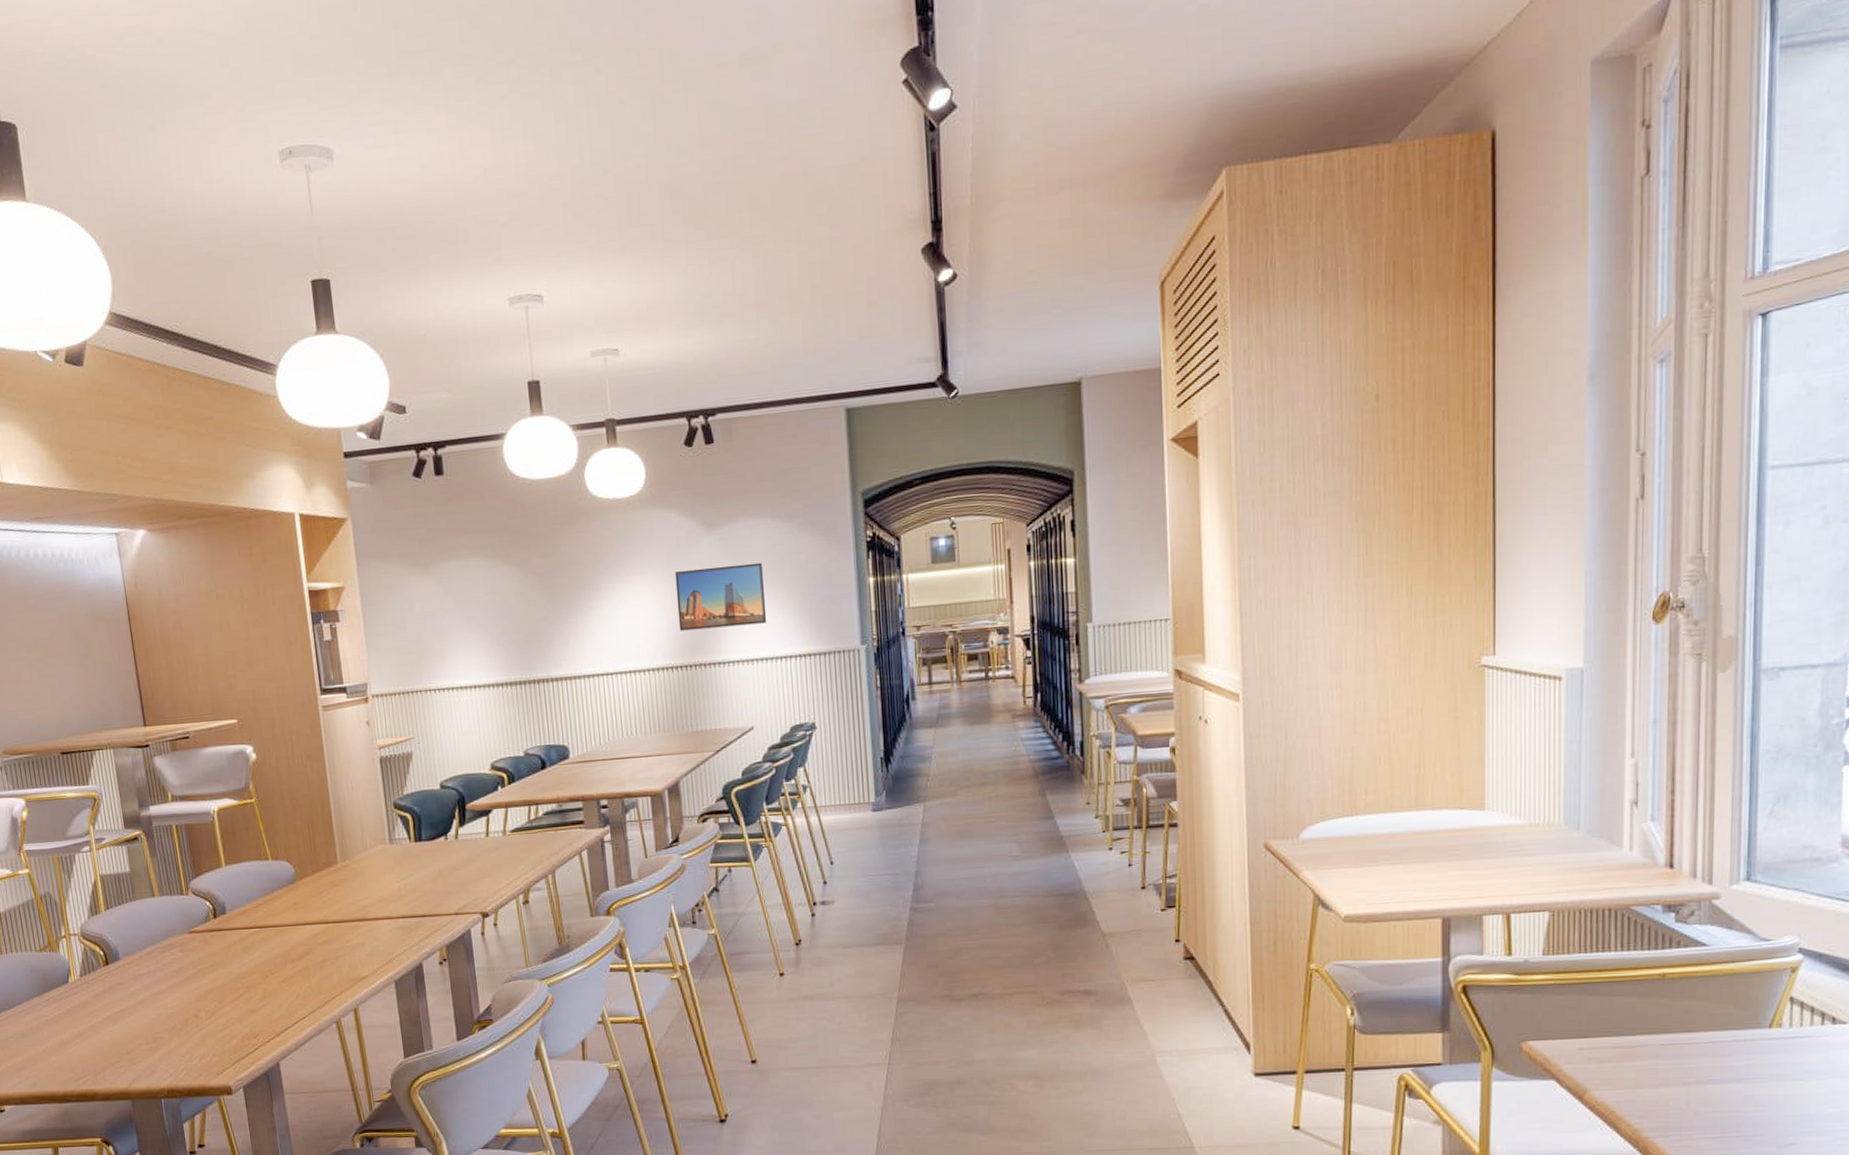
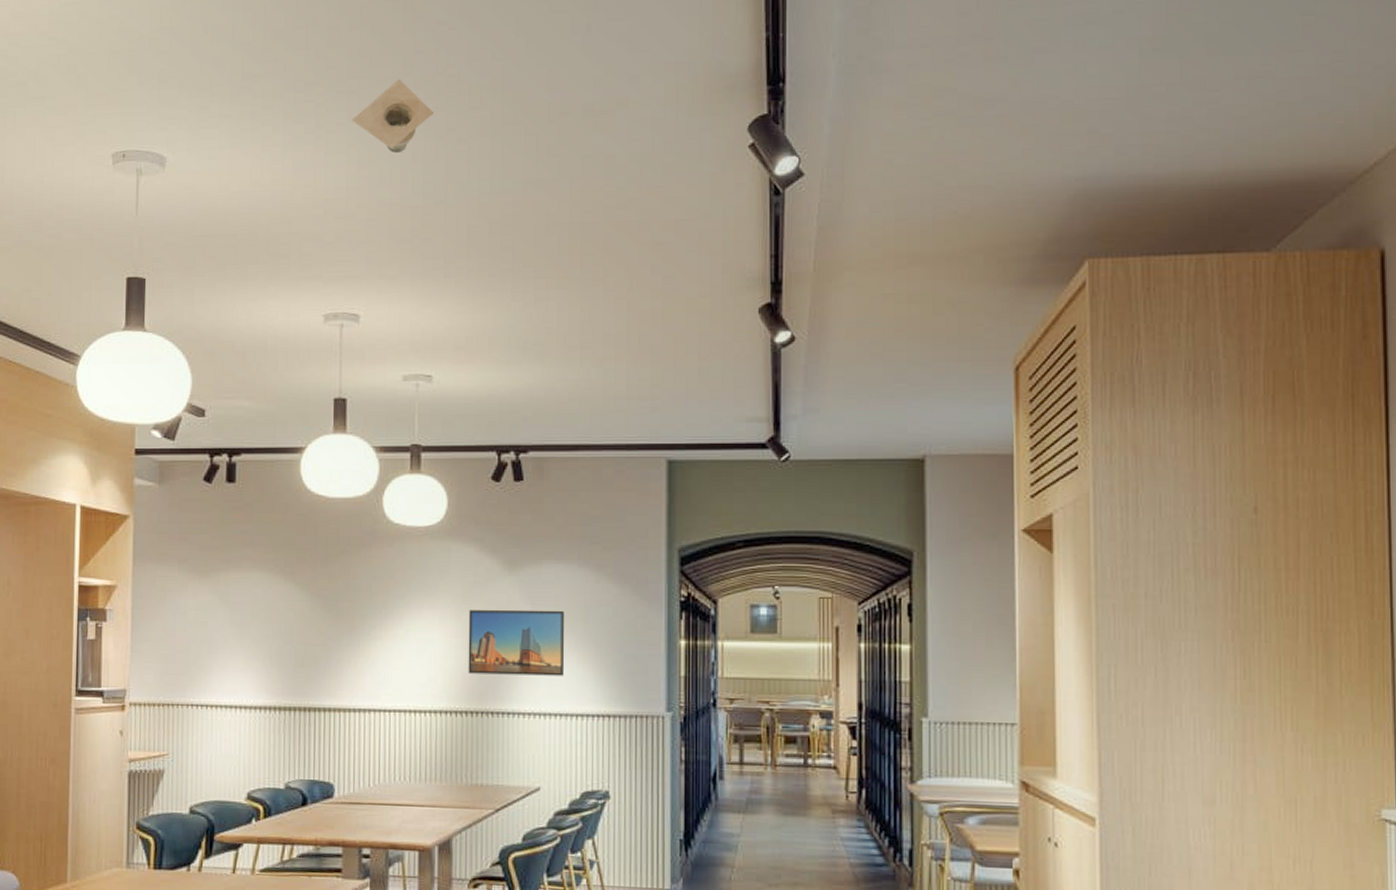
recessed light: none [512,43,594,124] -> present [351,79,435,154]

